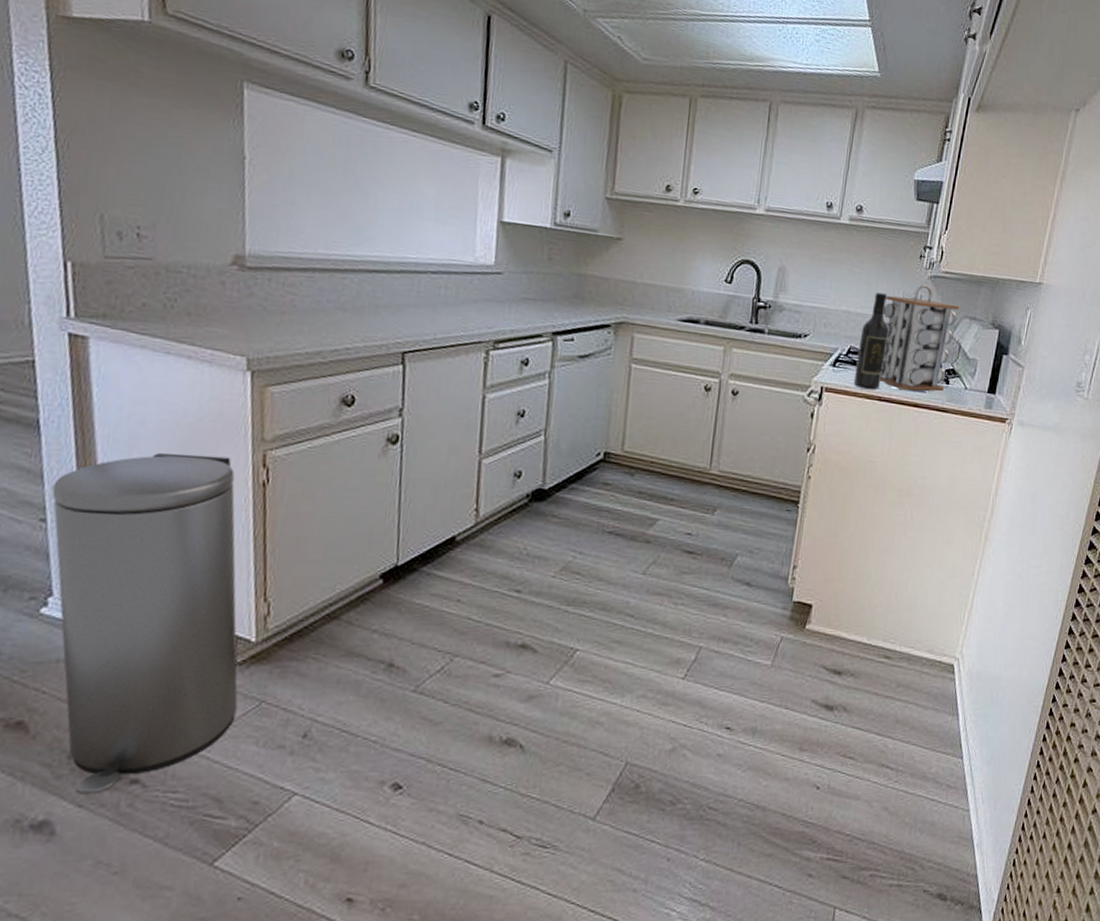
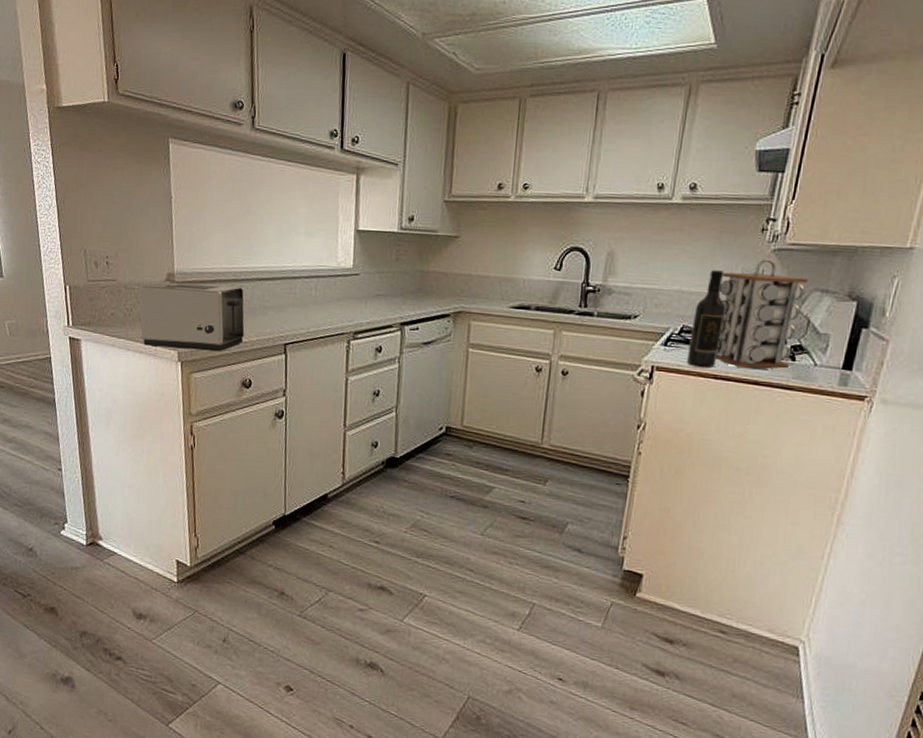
pedal bin: present [51,452,238,794] -> none [64,423,180,664]
toaster: none [188,267,348,359] -> present [138,282,245,352]

